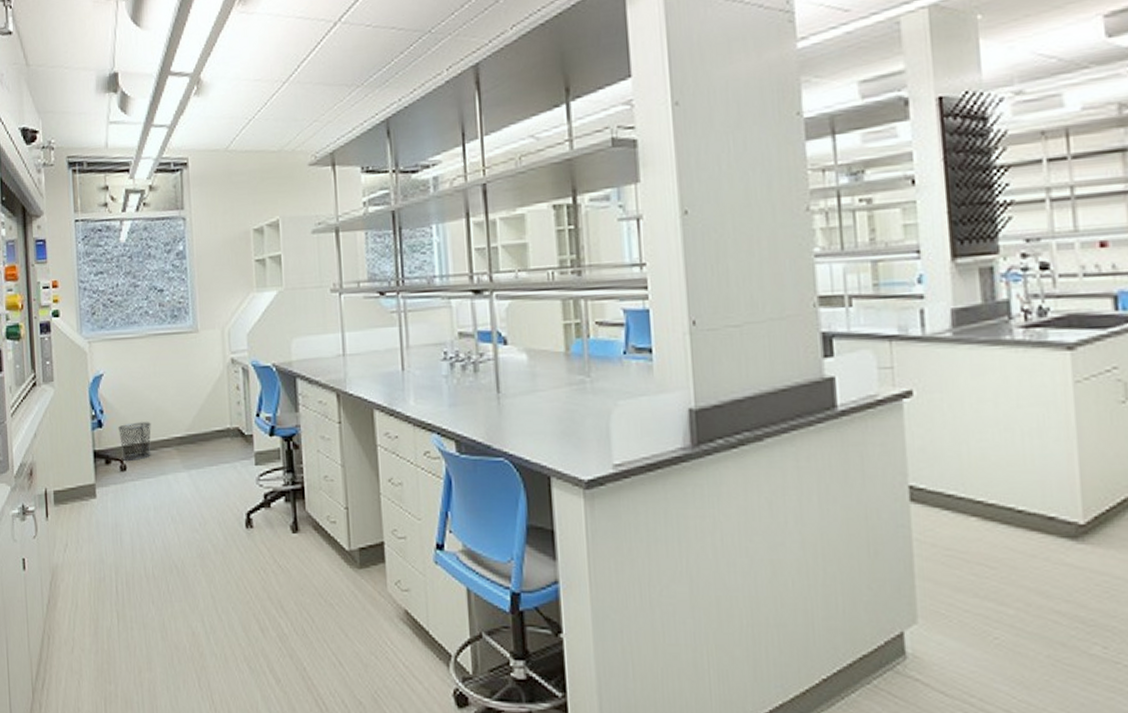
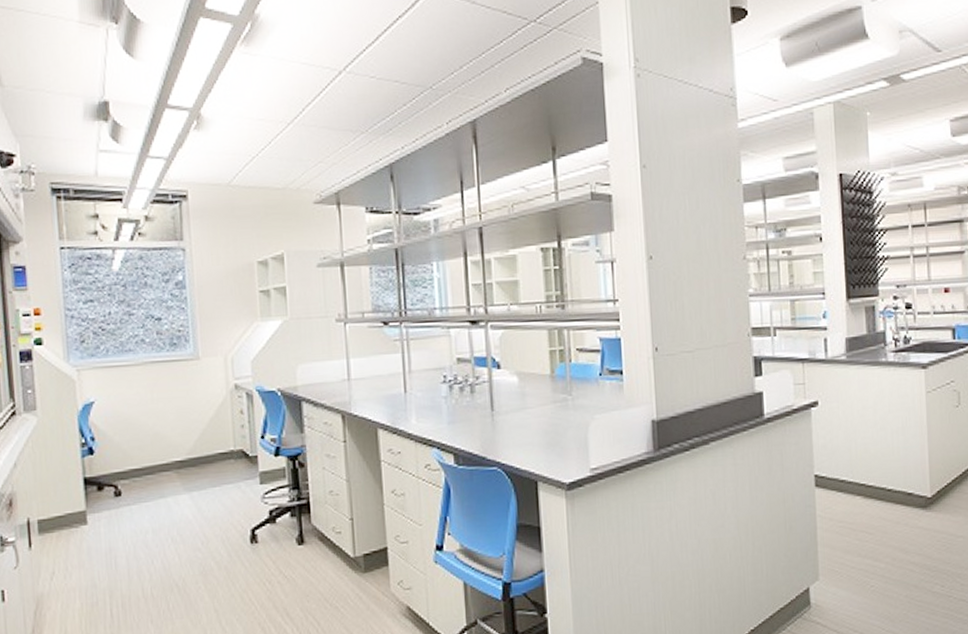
waste bin: present [118,422,152,461] -> none [112,447,149,486]

